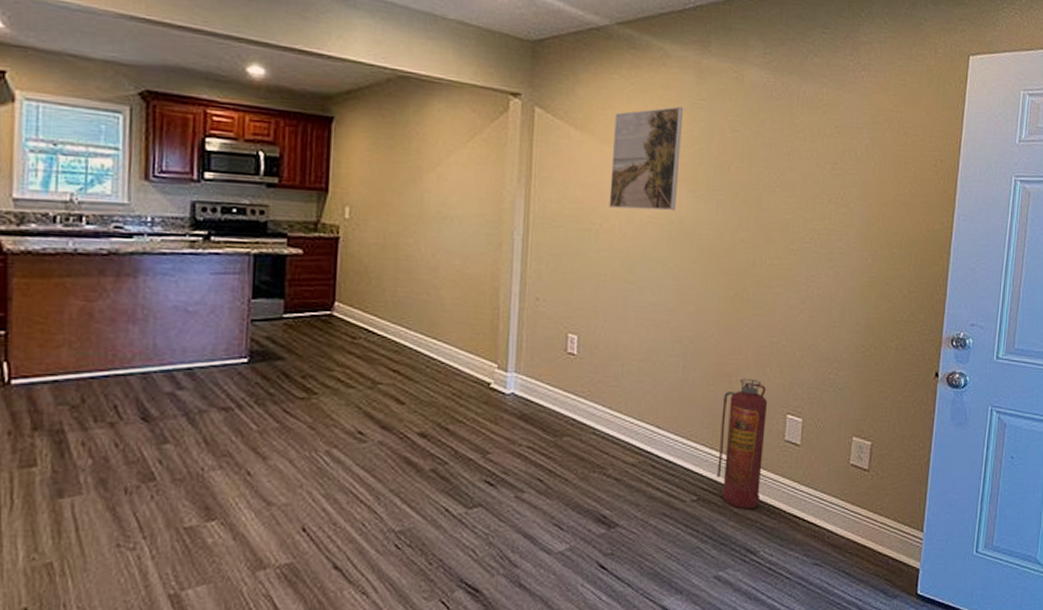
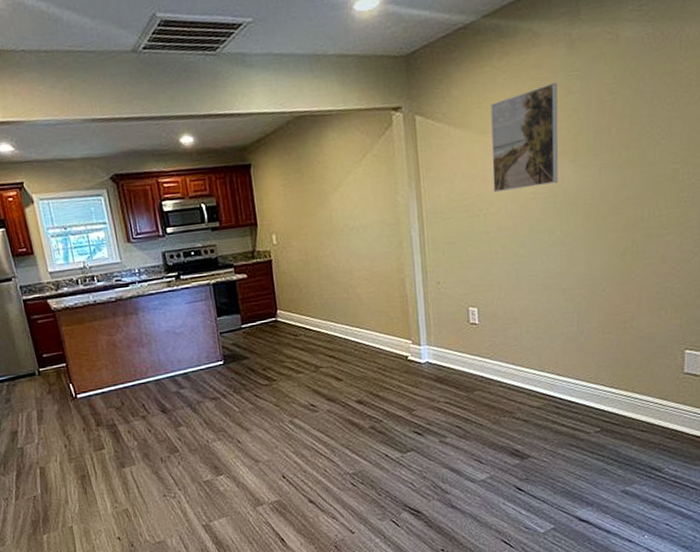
fire extinguisher: present [717,378,768,510] -> none [618,322,665,435]

